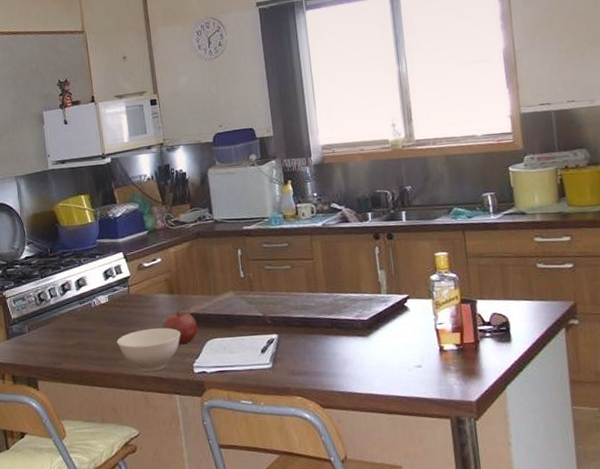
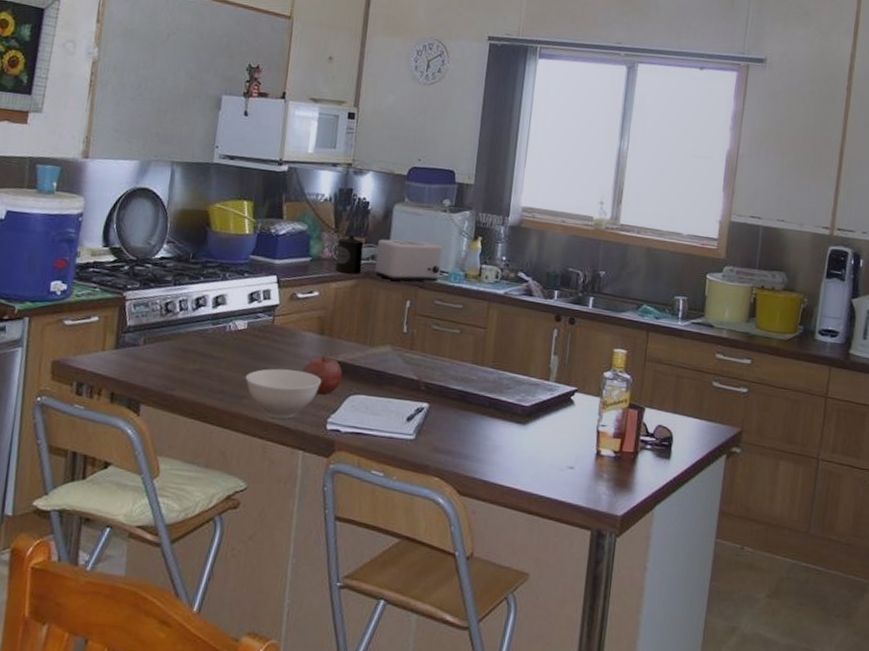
canister: none [167,203,193,238] -> present [335,234,364,274]
toaster: none [201,194,261,236] -> present [375,239,443,282]

